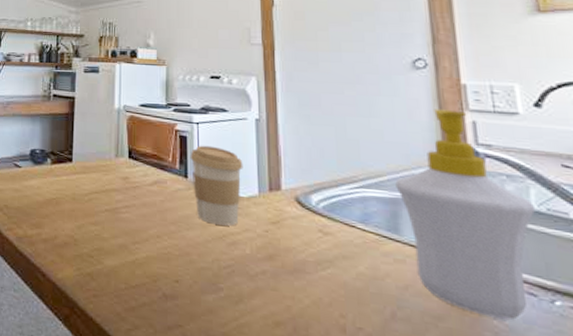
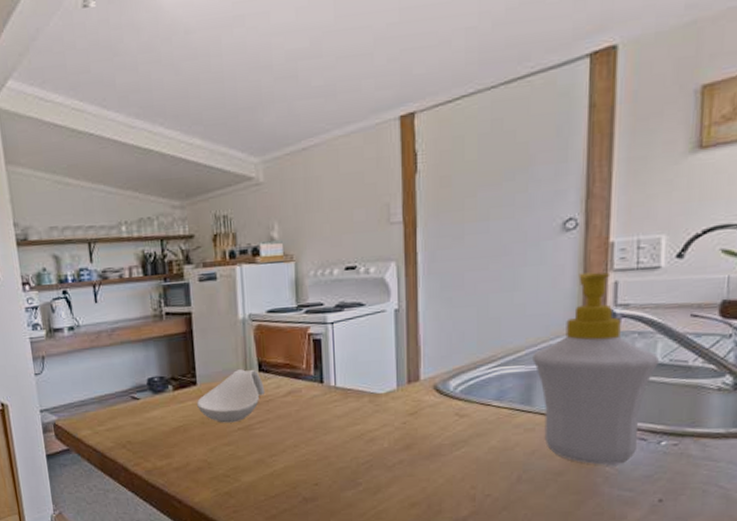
spoon rest: none [71,153,133,203] -> present [197,369,266,423]
coffee cup: present [190,145,243,226] -> none [325,345,382,425]

